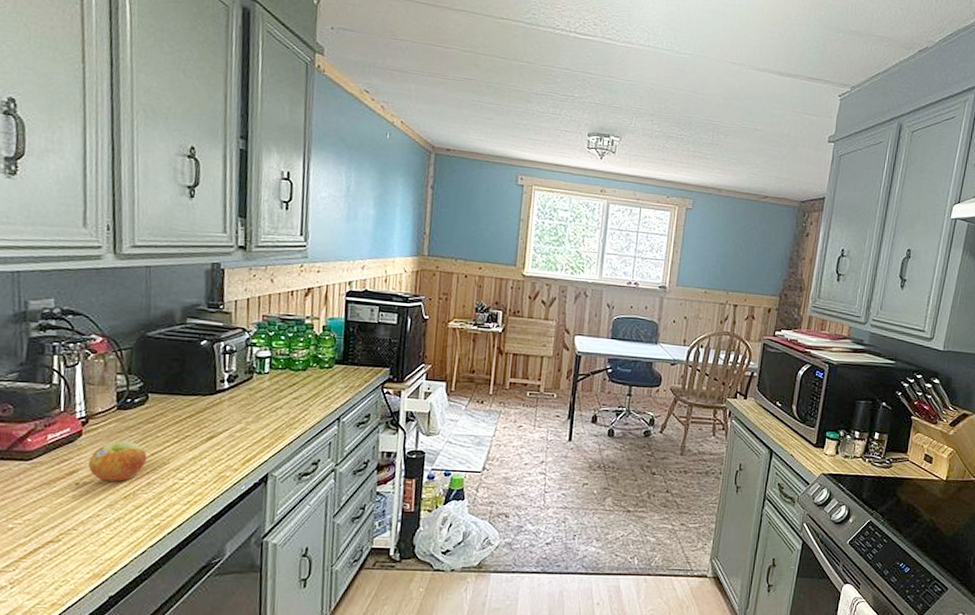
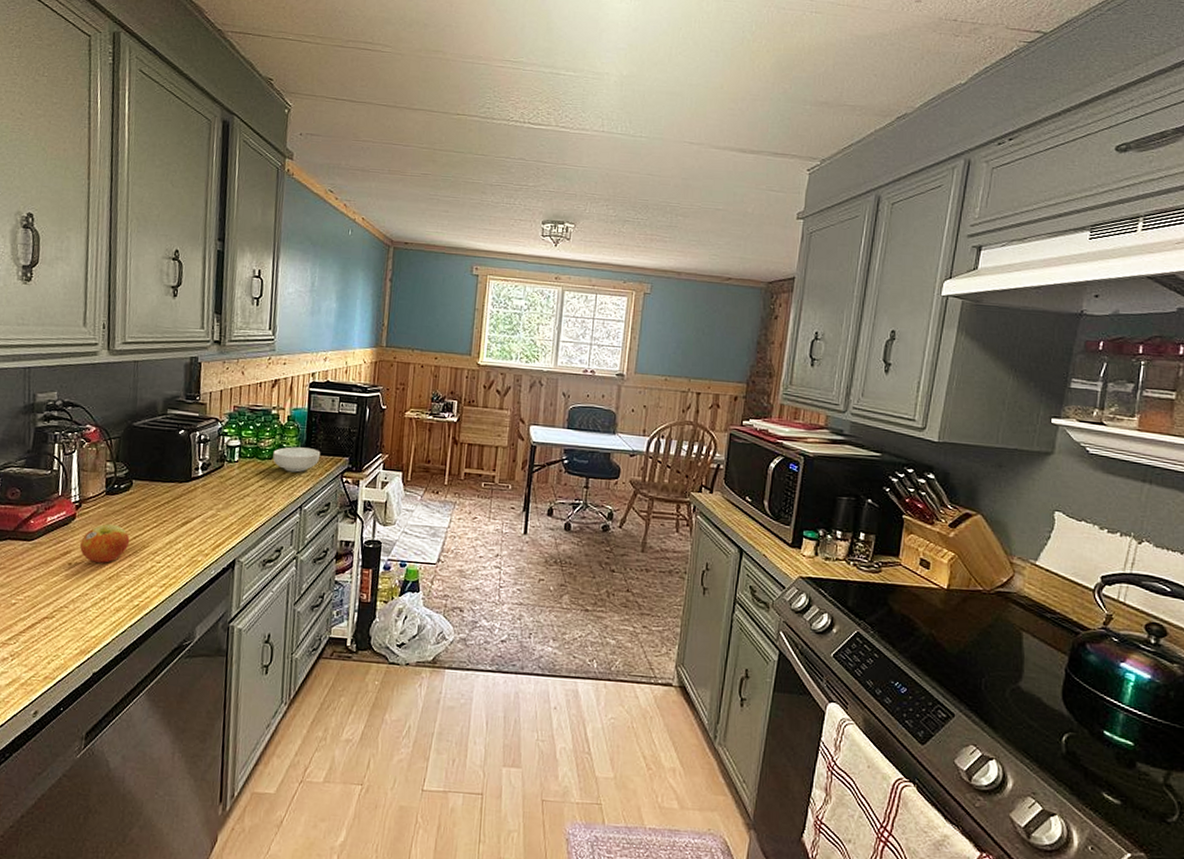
cereal bowl: none [307,357,360,384] -> present [273,446,321,473]

